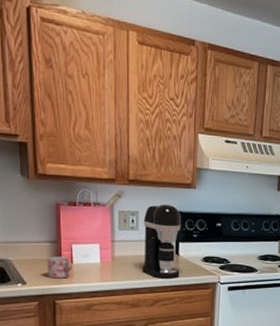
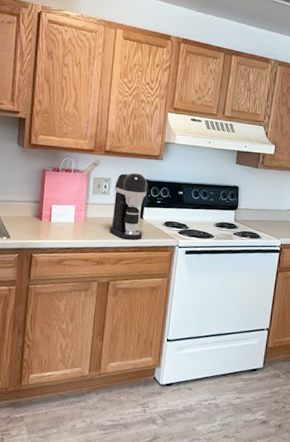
mug: present [47,256,73,279] -> none [29,214,51,235]

